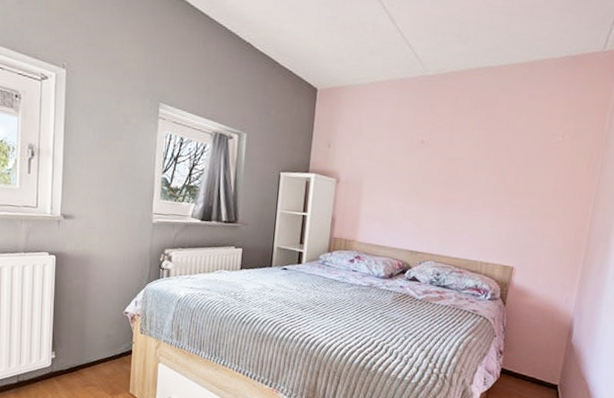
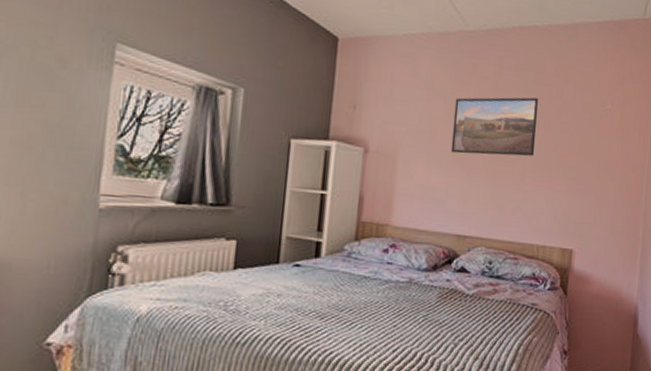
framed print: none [407,132,489,185] -> present [450,97,538,156]

